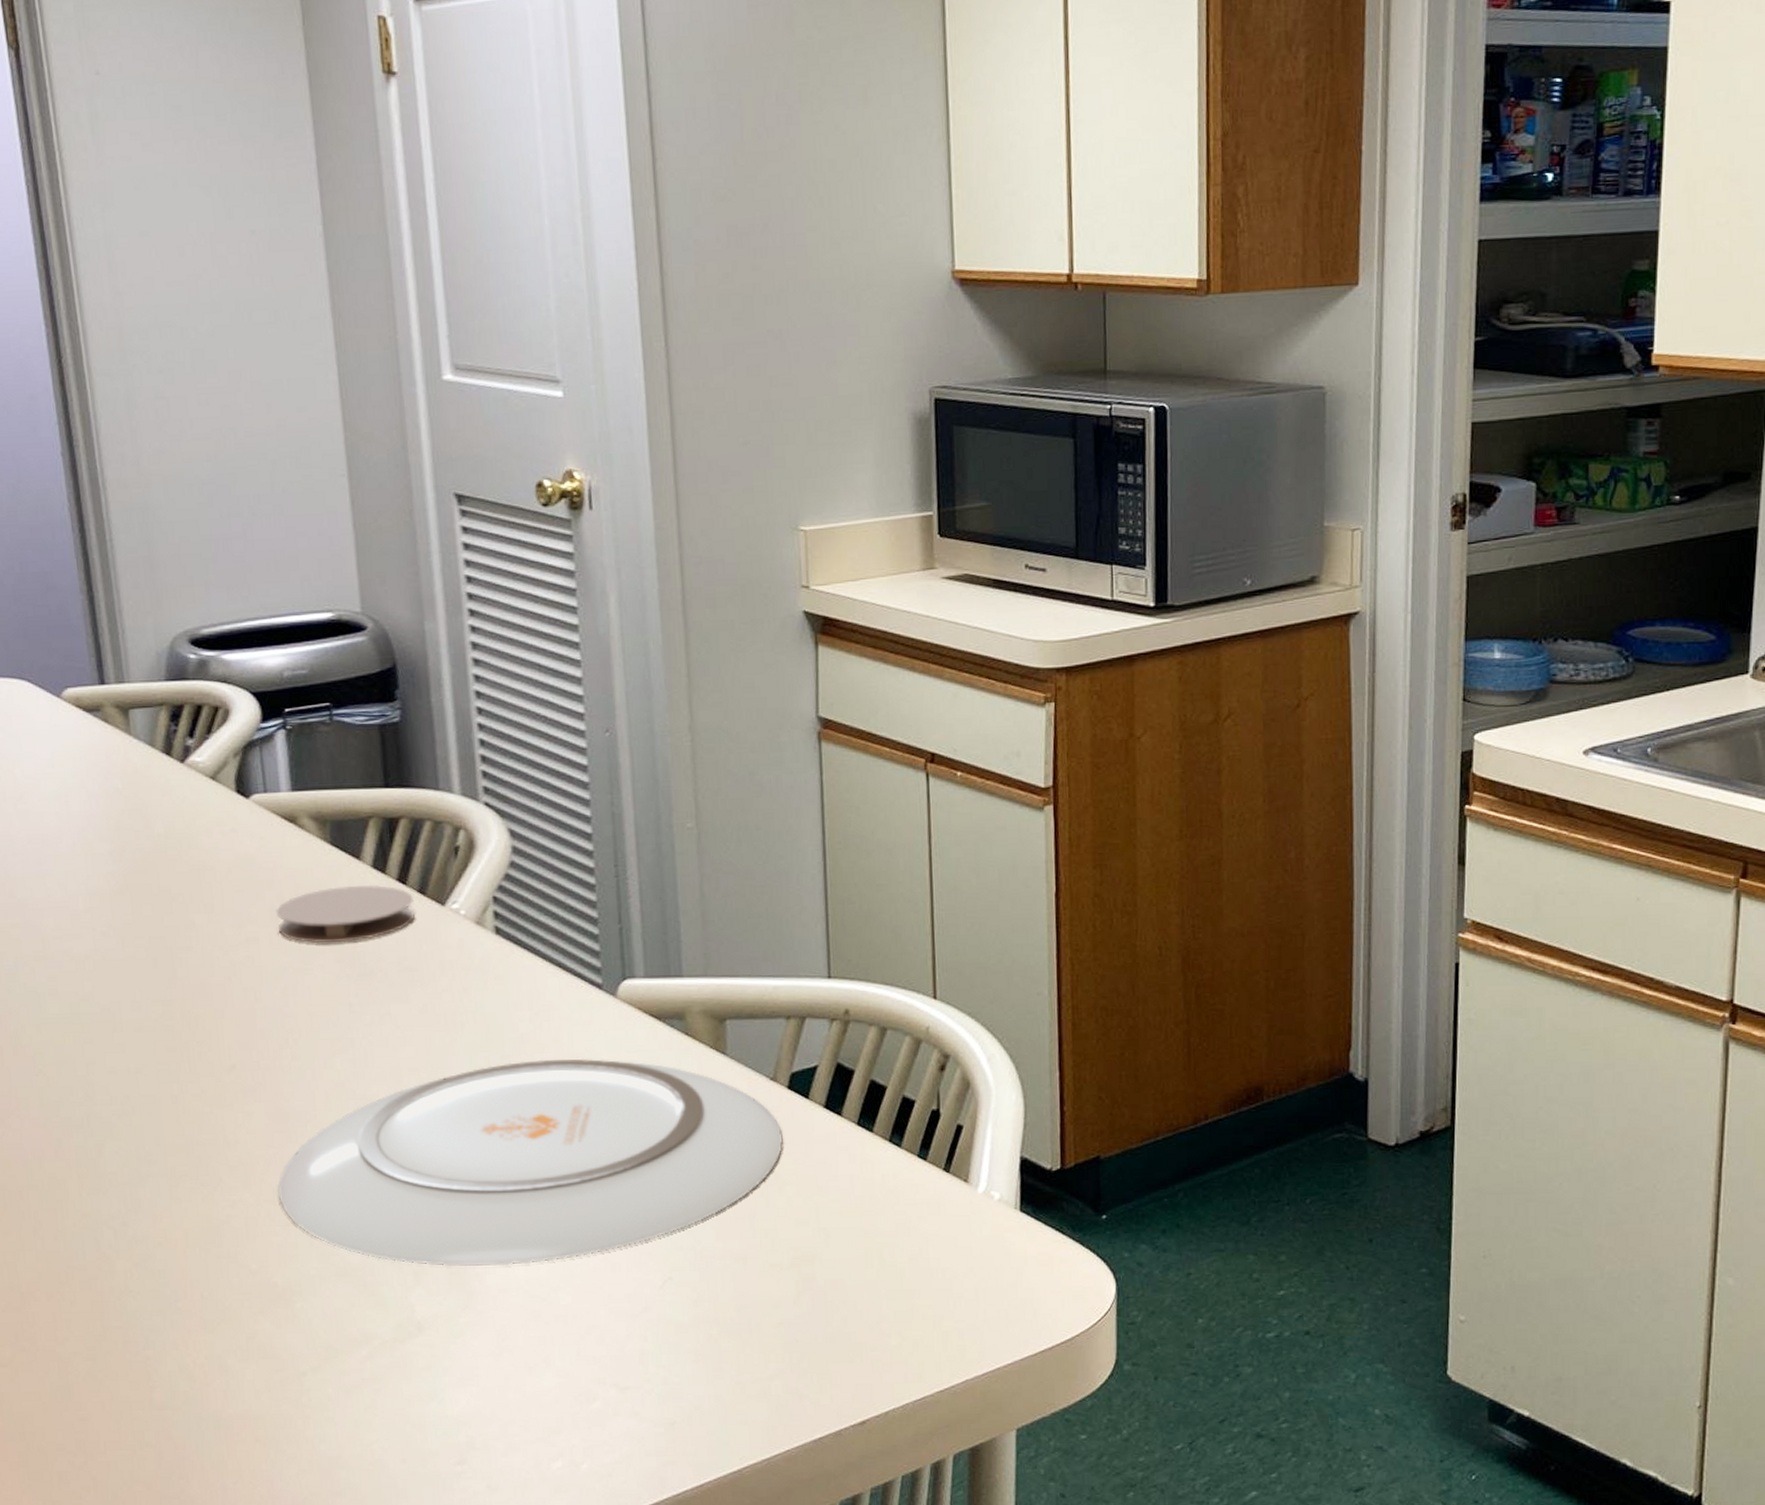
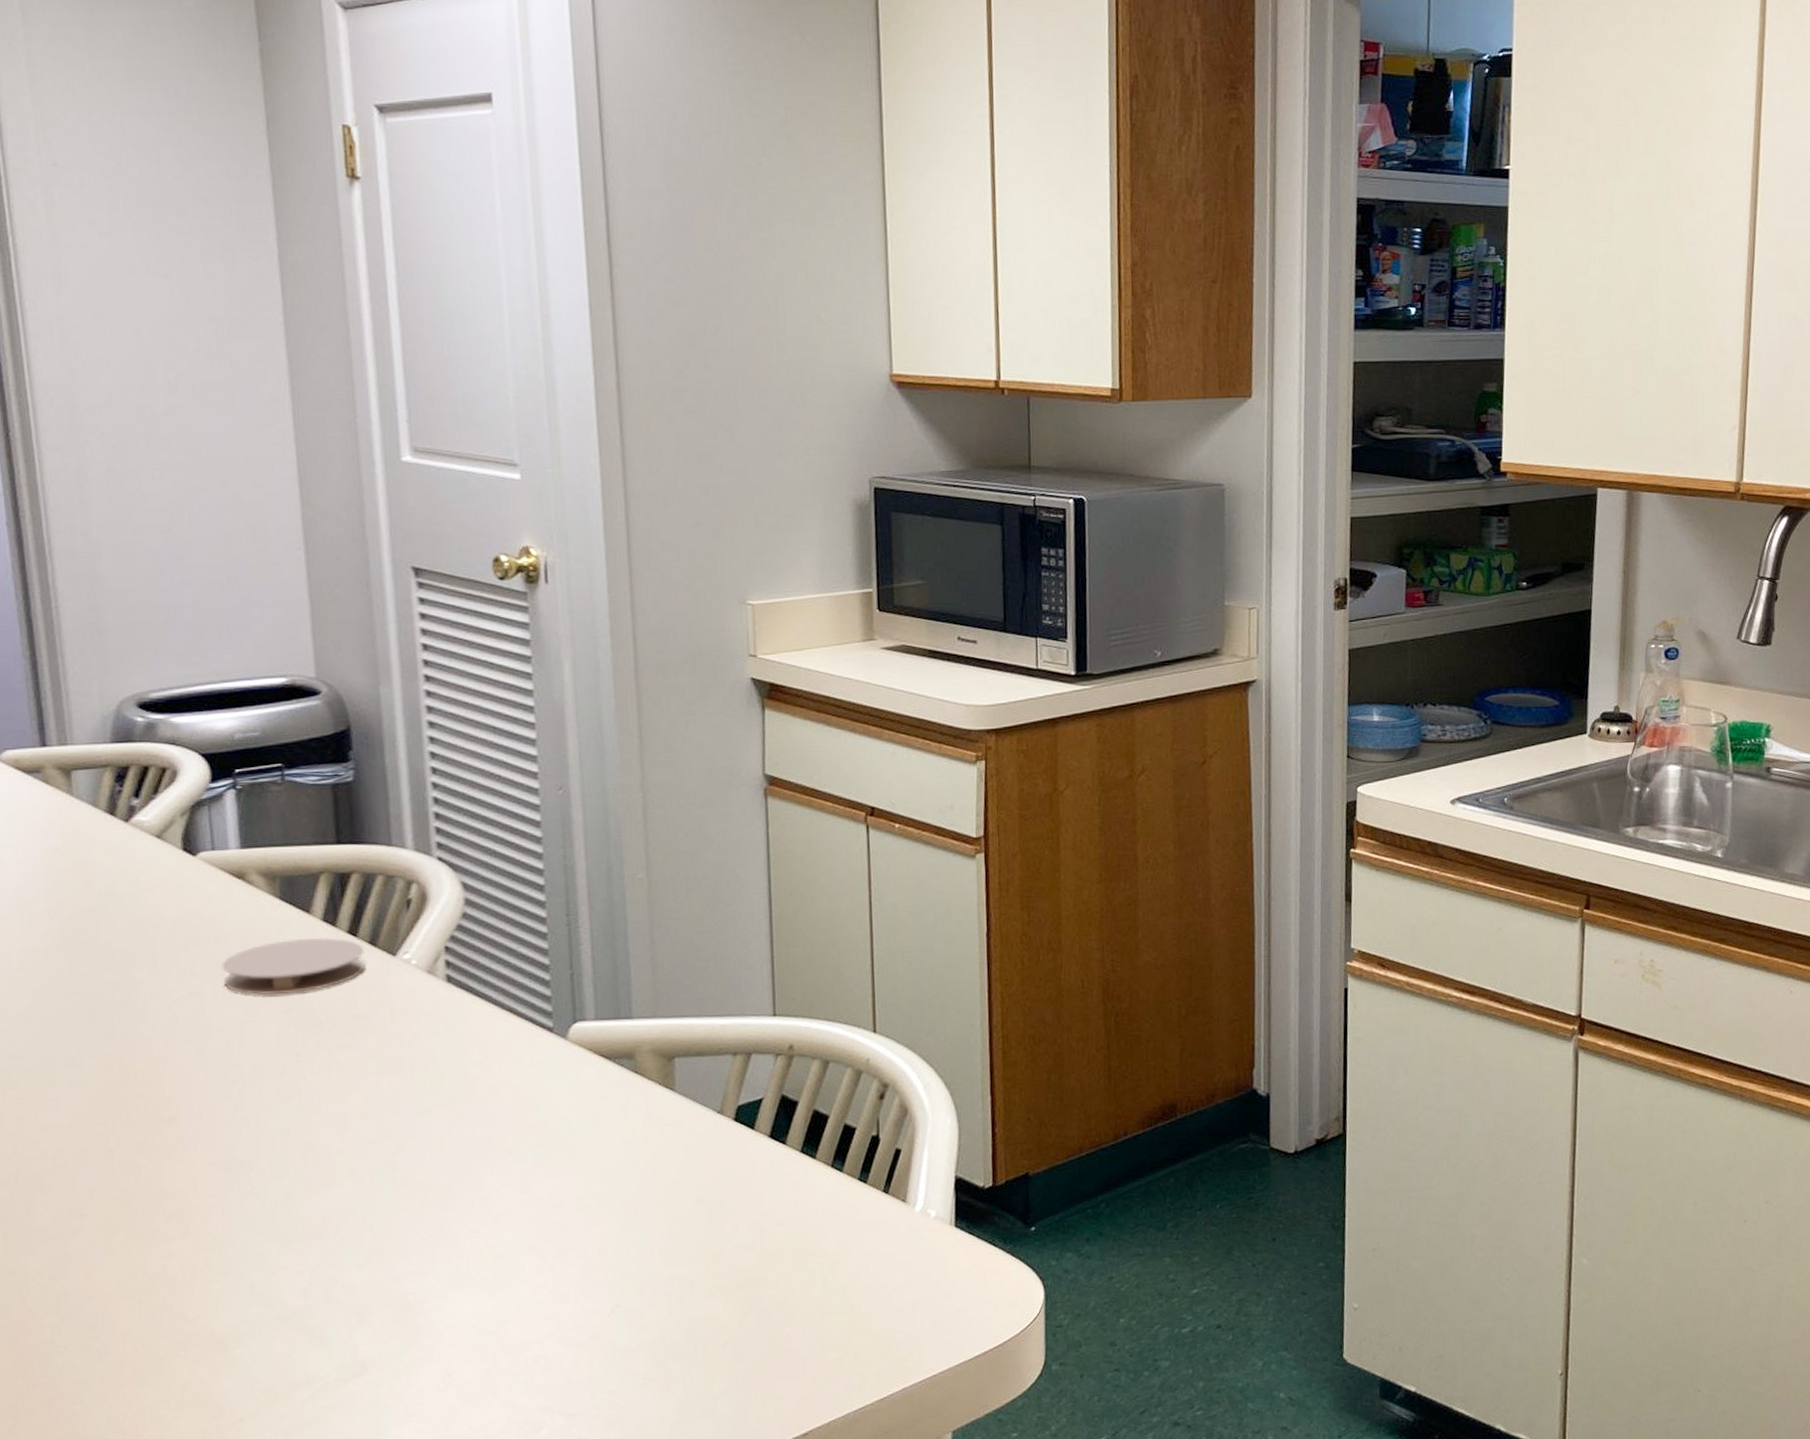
plate: present [277,1058,783,1266] -> none [217,1098,729,1305]

